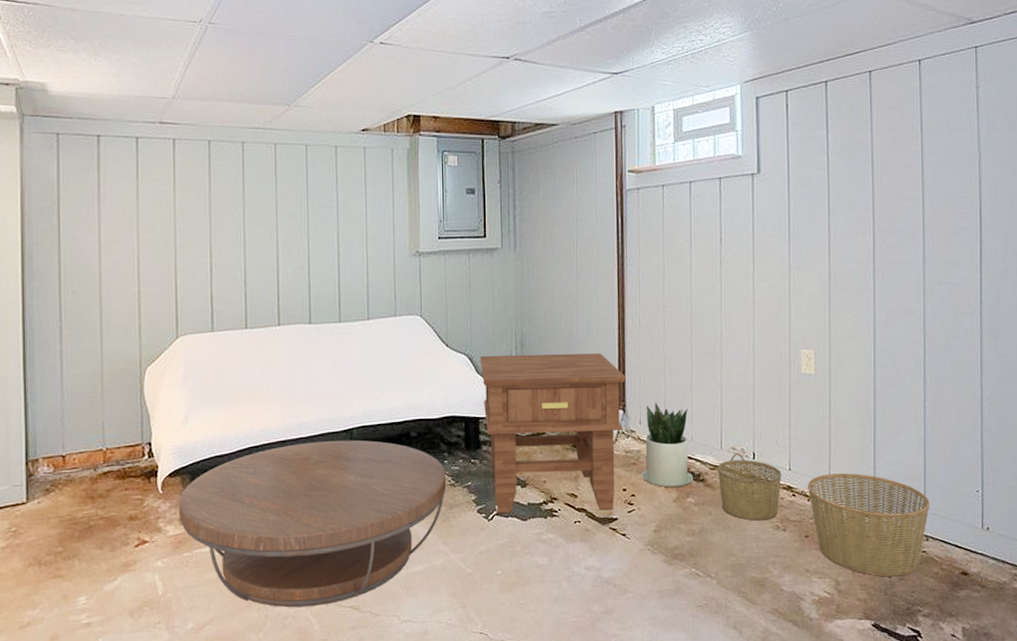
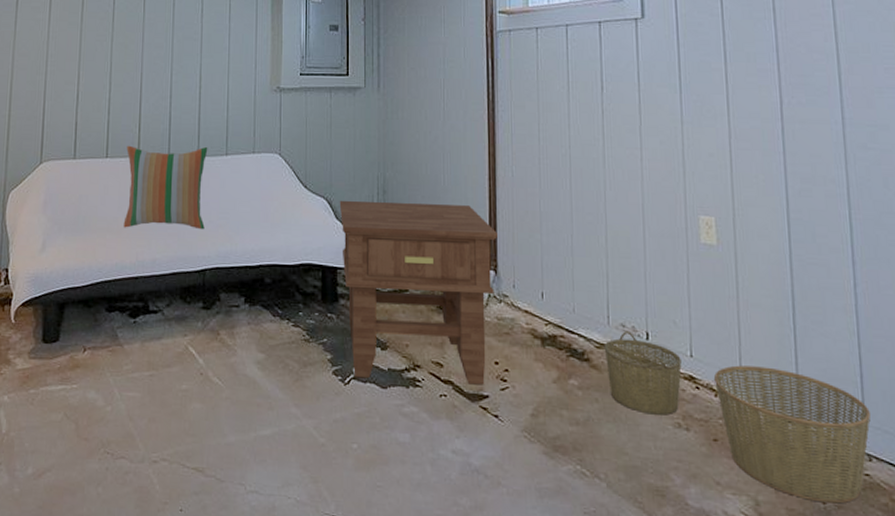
coffee table: present [179,440,447,608] -> none [29,280,301,463]
pillow: none [266,313,350,395] -> present [123,145,208,230]
planter: present [641,402,693,488] -> none [515,264,575,366]

